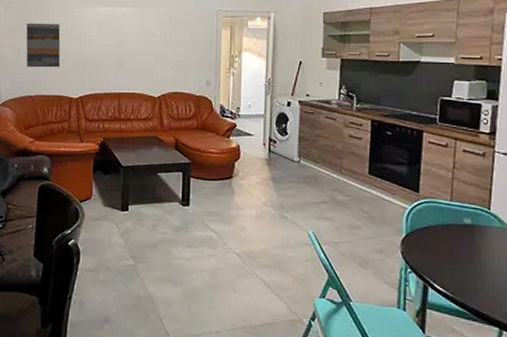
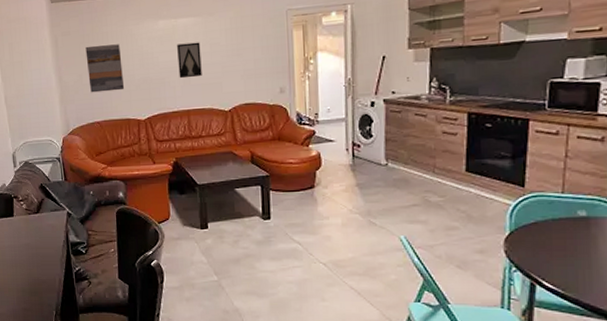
wall art: none [113,30,136,63] -> present [177,42,202,79]

